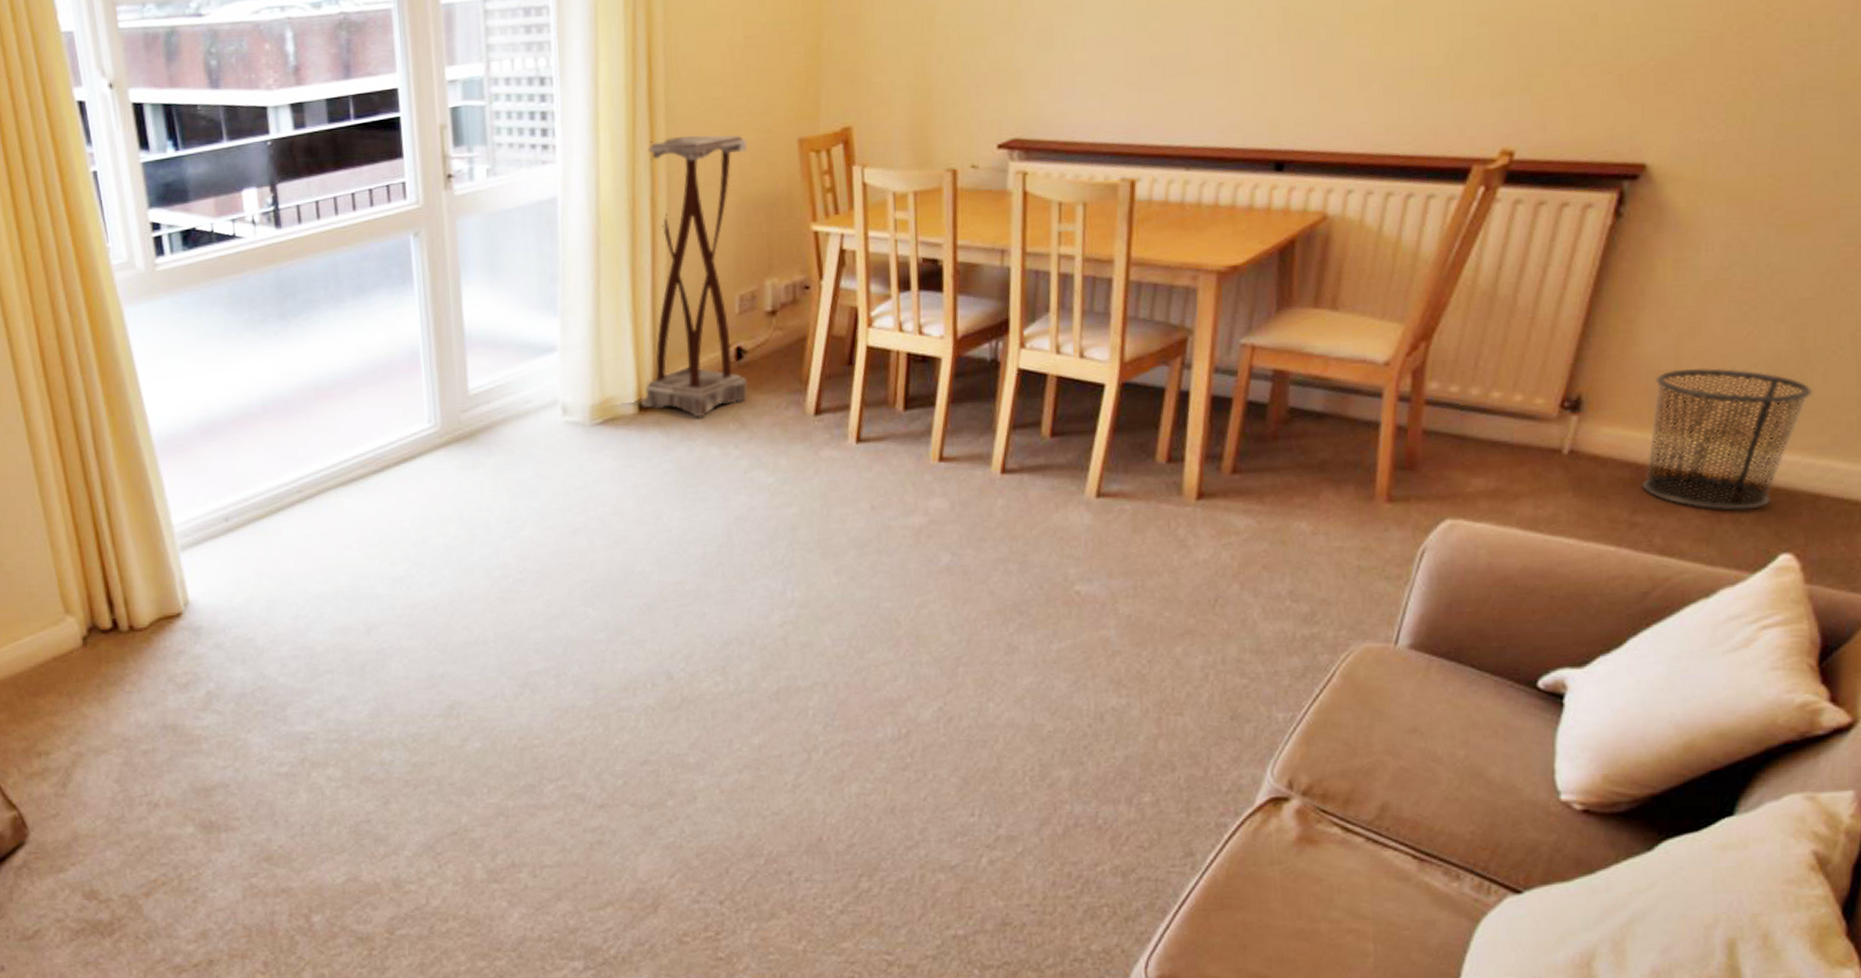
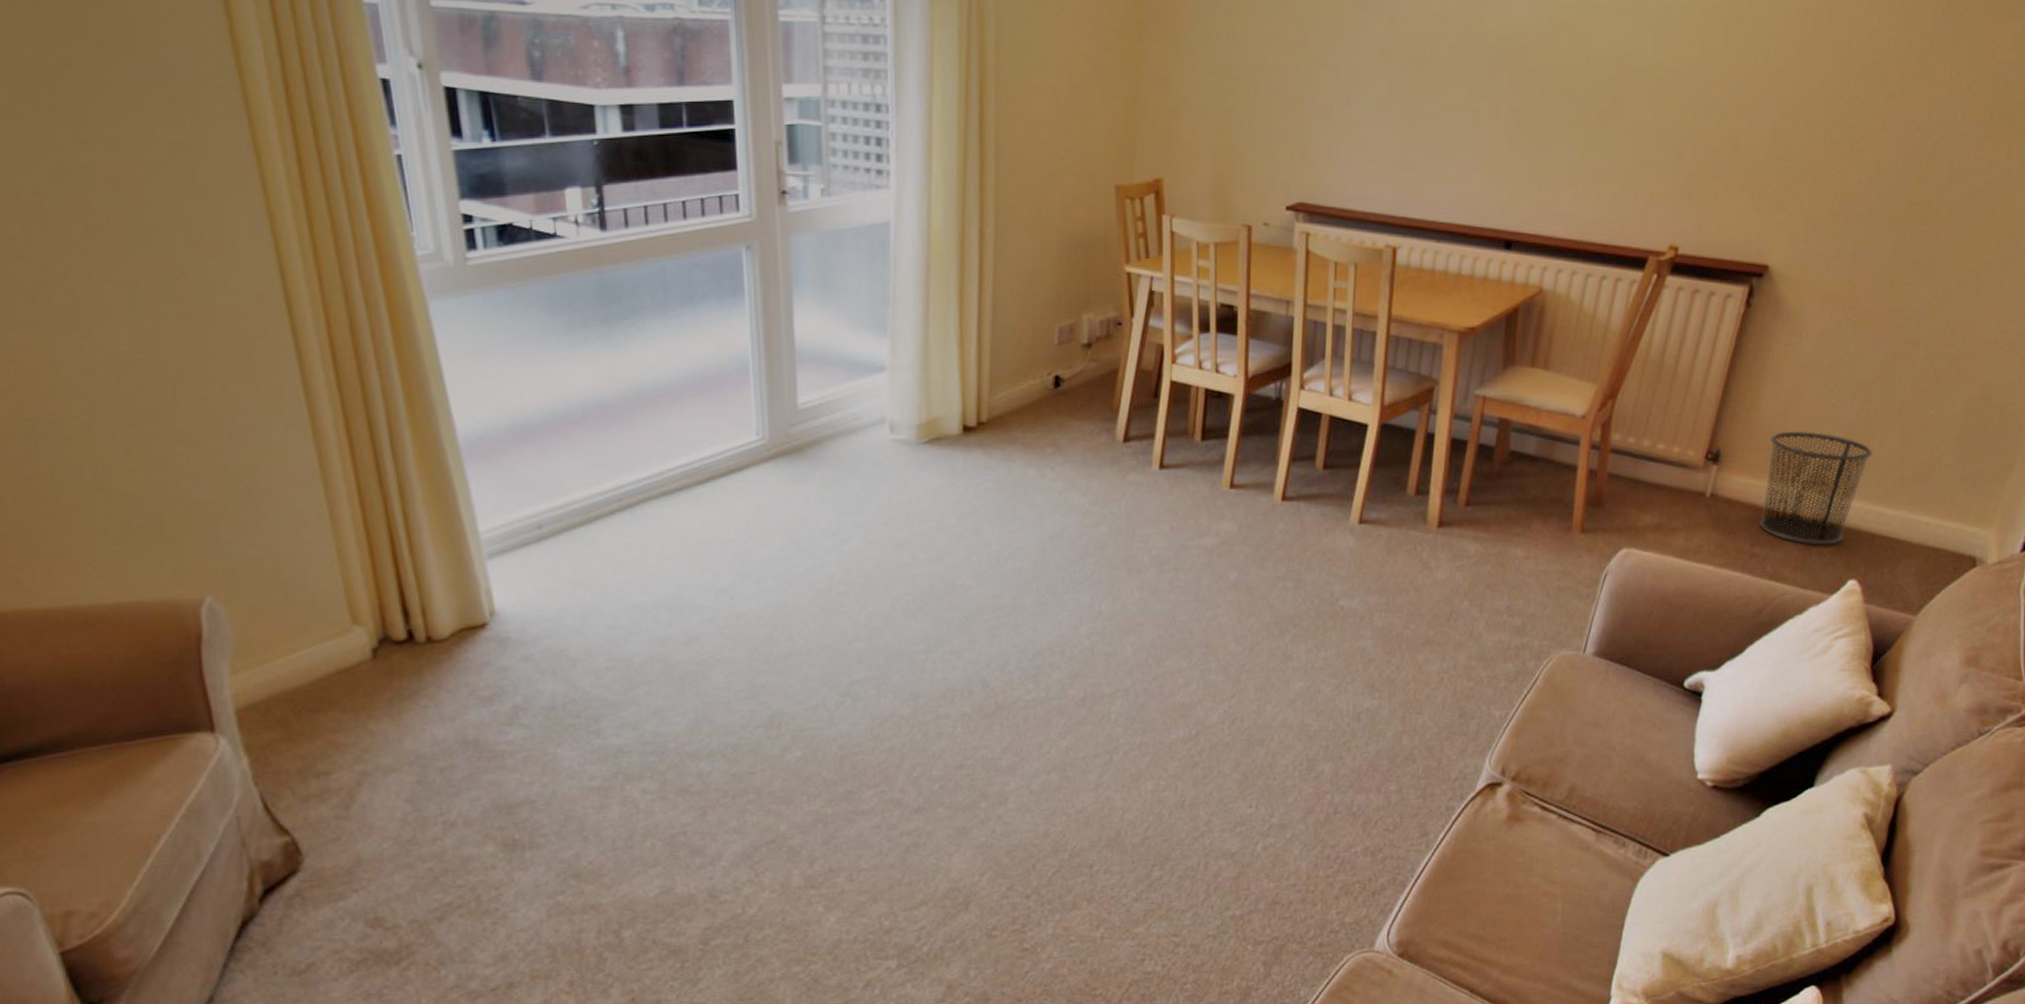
plant stand: present [640,134,748,418] -> none [965,173,1069,440]

